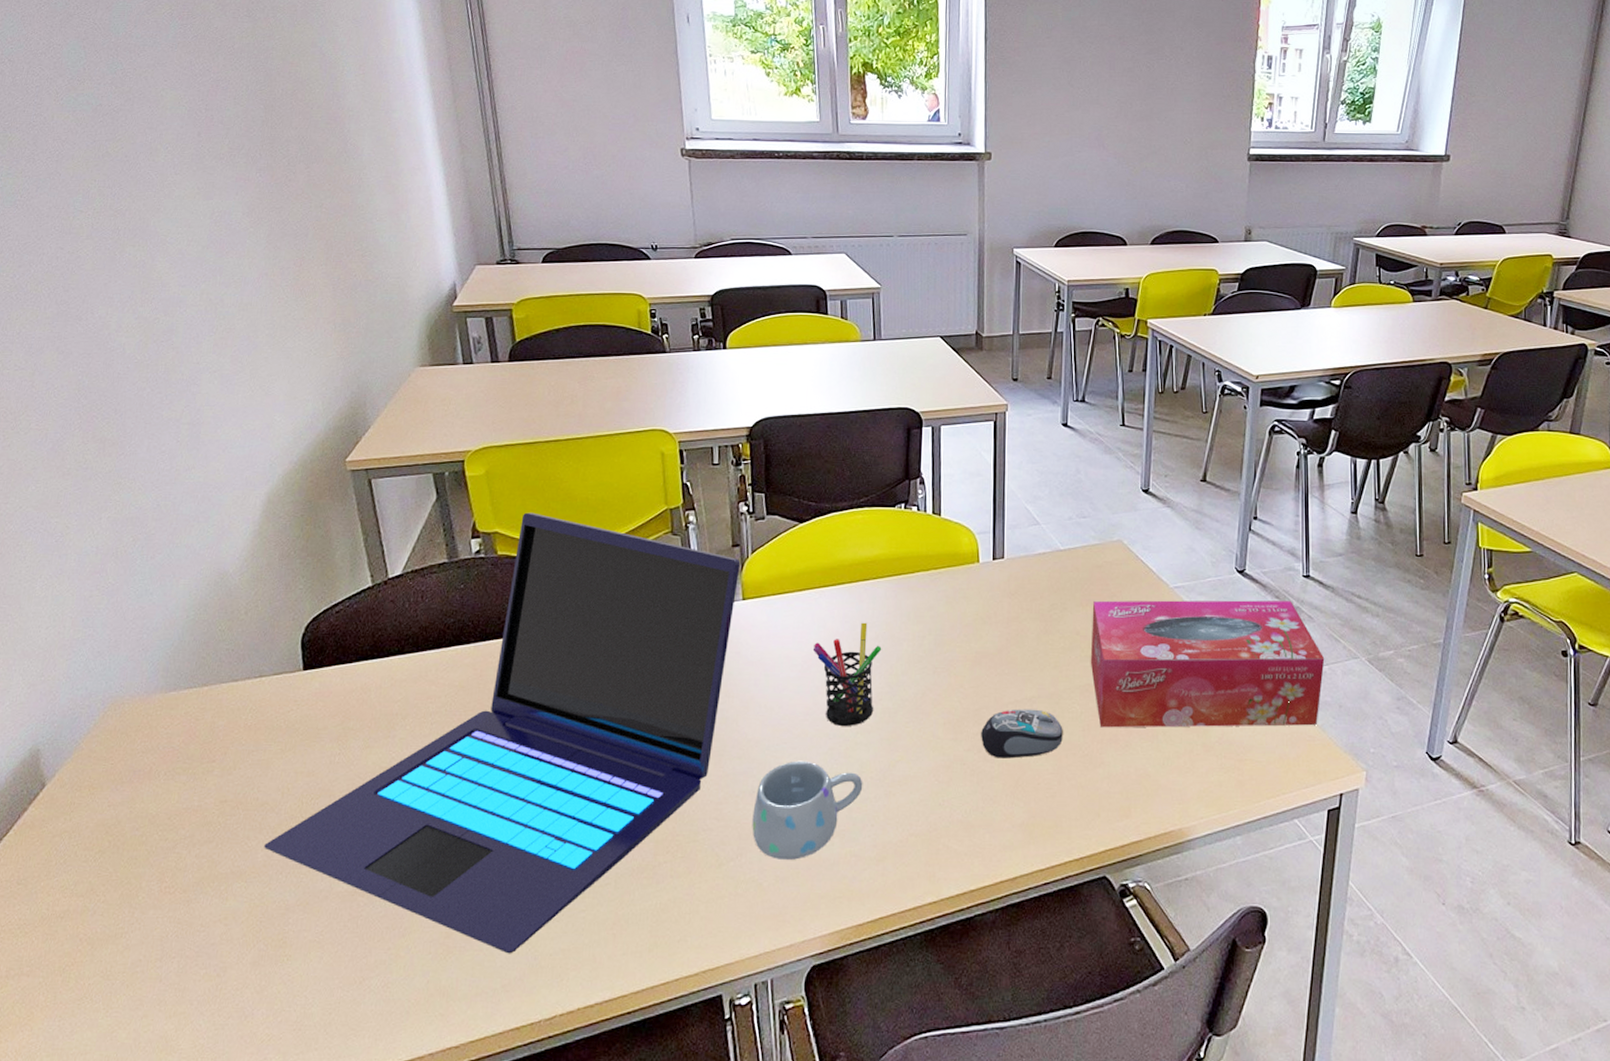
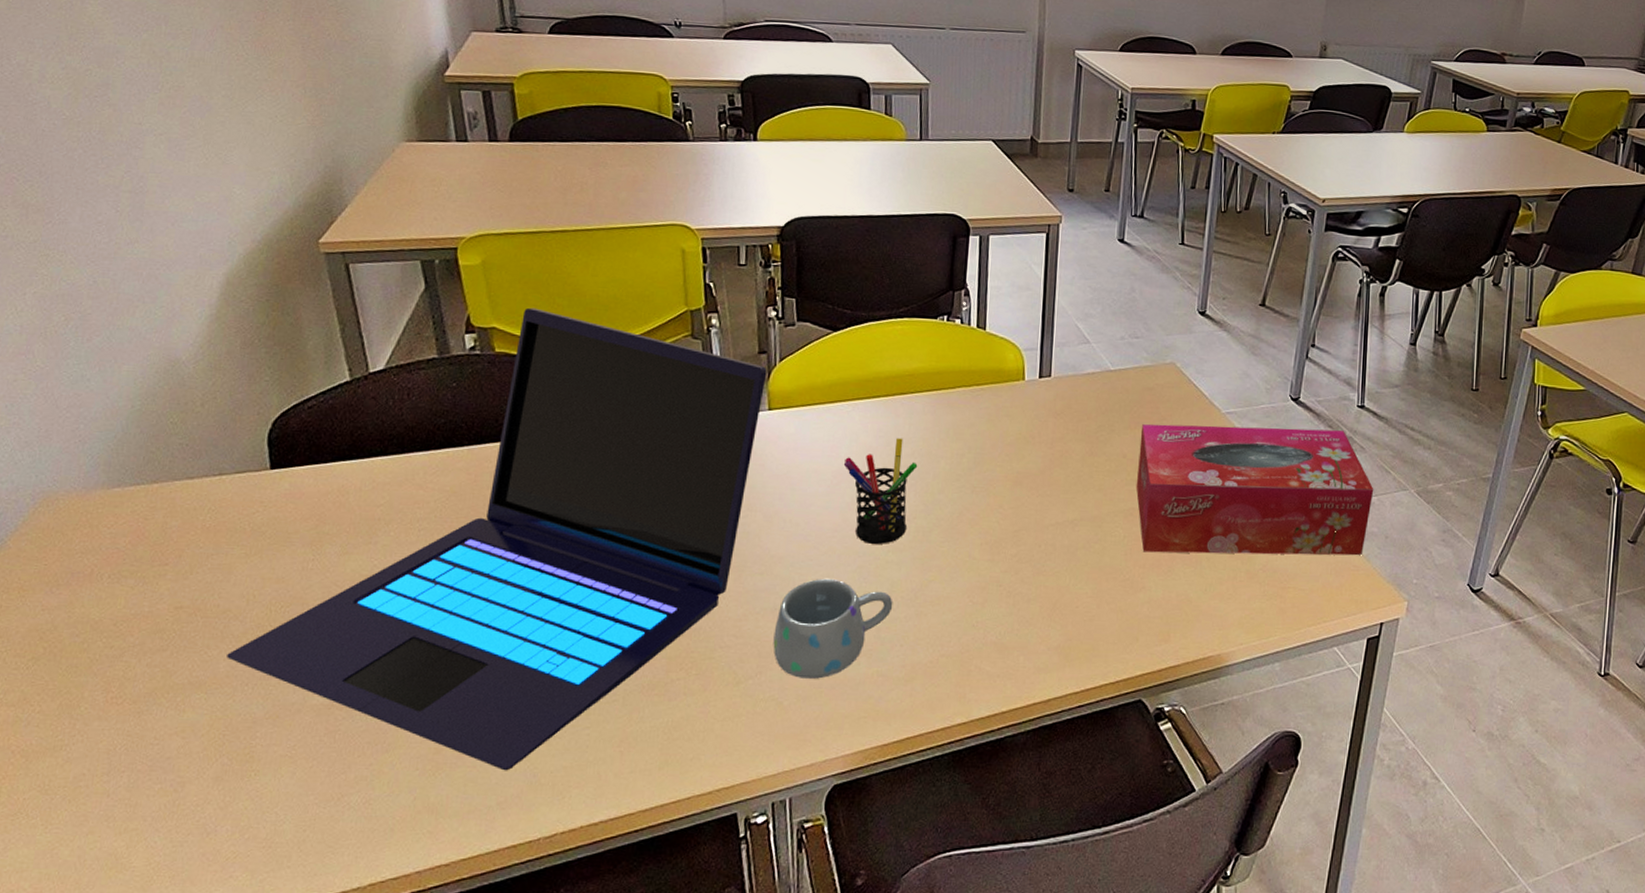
computer mouse: present [981,709,1063,759] -> none [1019,531,1105,581]

